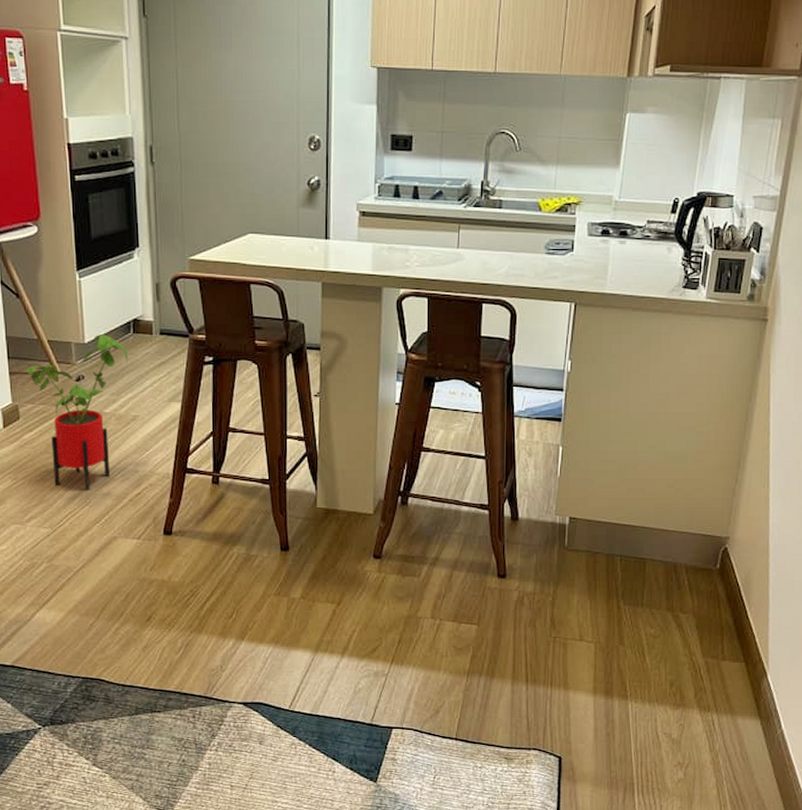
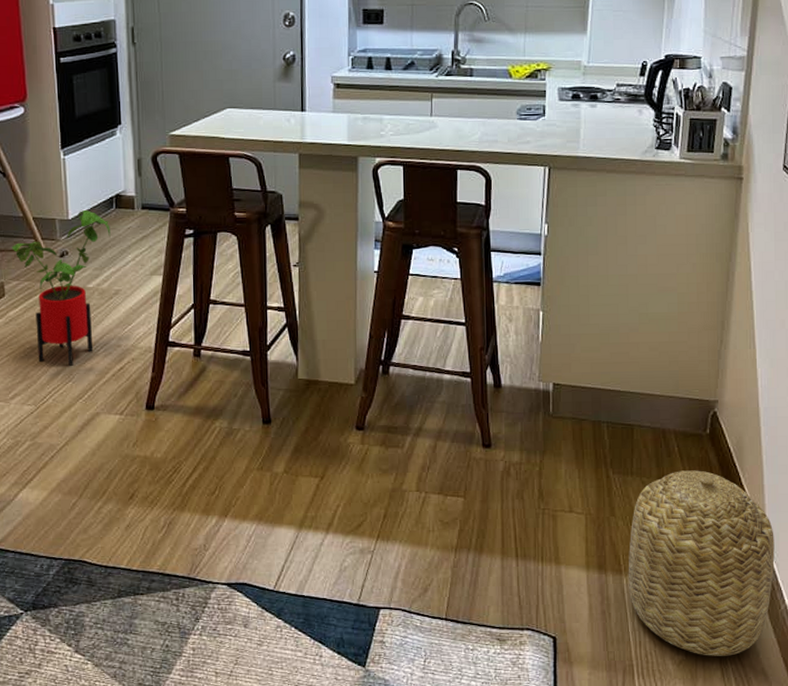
basket: none [633,603,776,776] -> present [628,470,775,656]

